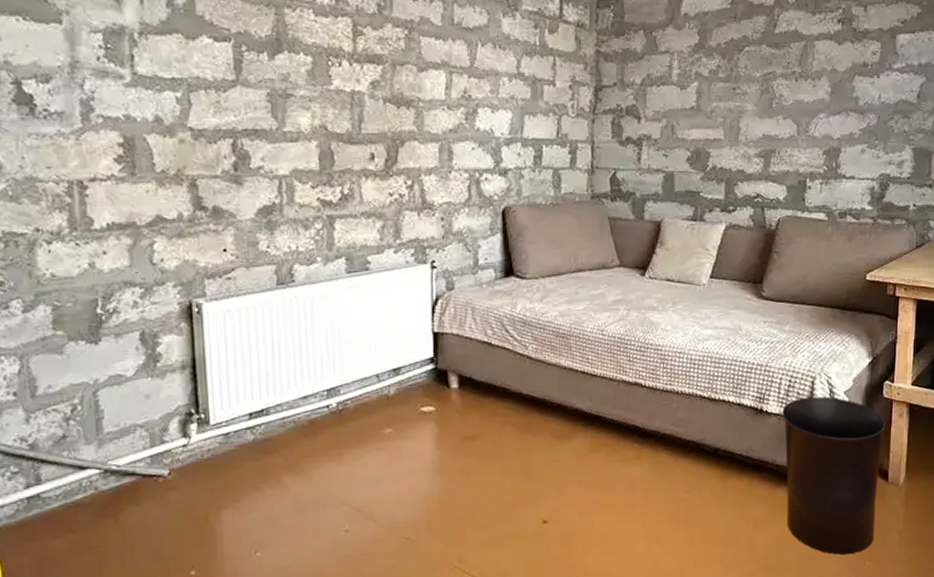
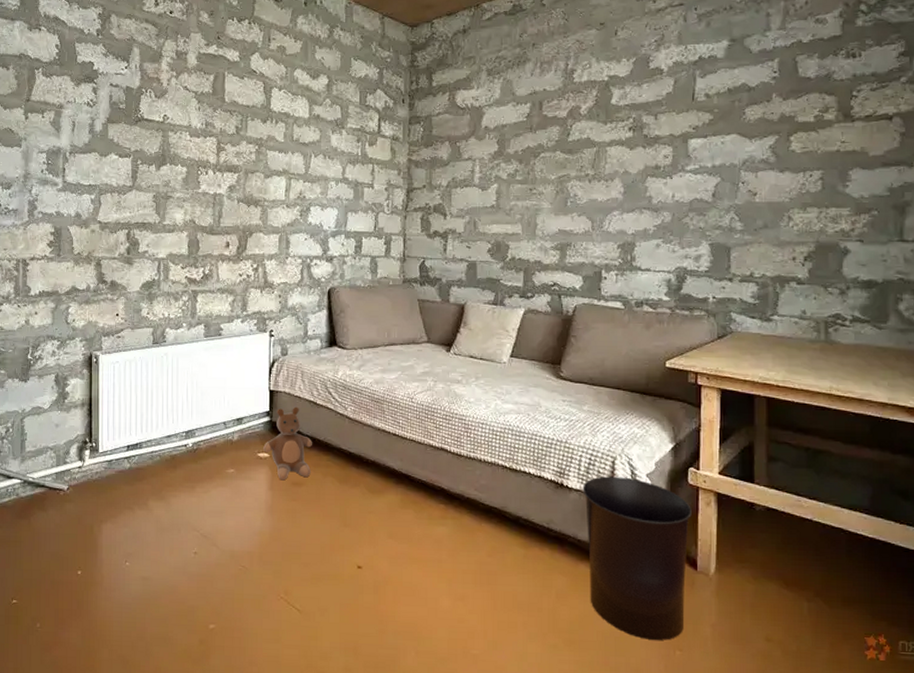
teddy bear: none [427,349,487,436] -> present [263,406,312,481]

